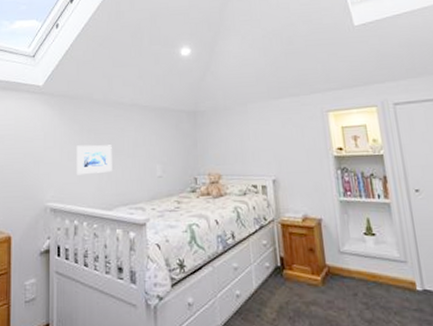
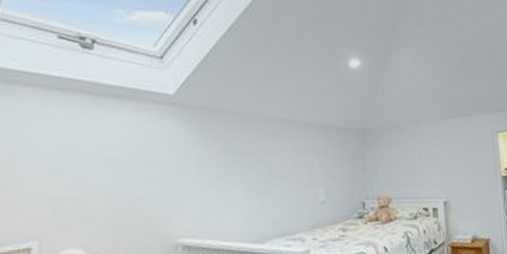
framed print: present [76,145,112,175] -> none [219,167,266,204]

